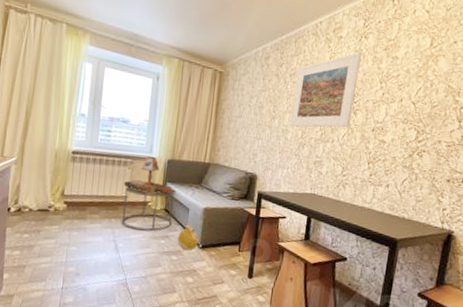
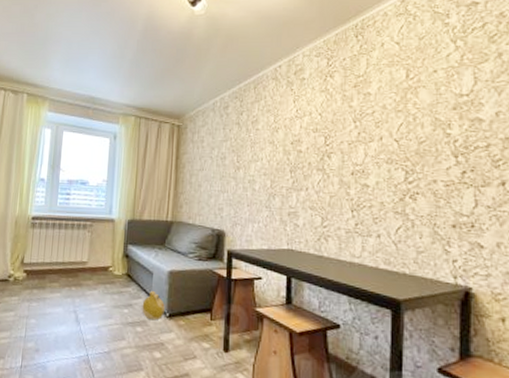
side table: present [121,186,177,231] -> none [81,251,139,300]
table lamp: present [123,157,177,194] -> none [83,218,139,257]
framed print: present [289,52,361,128] -> none [255,92,328,177]

